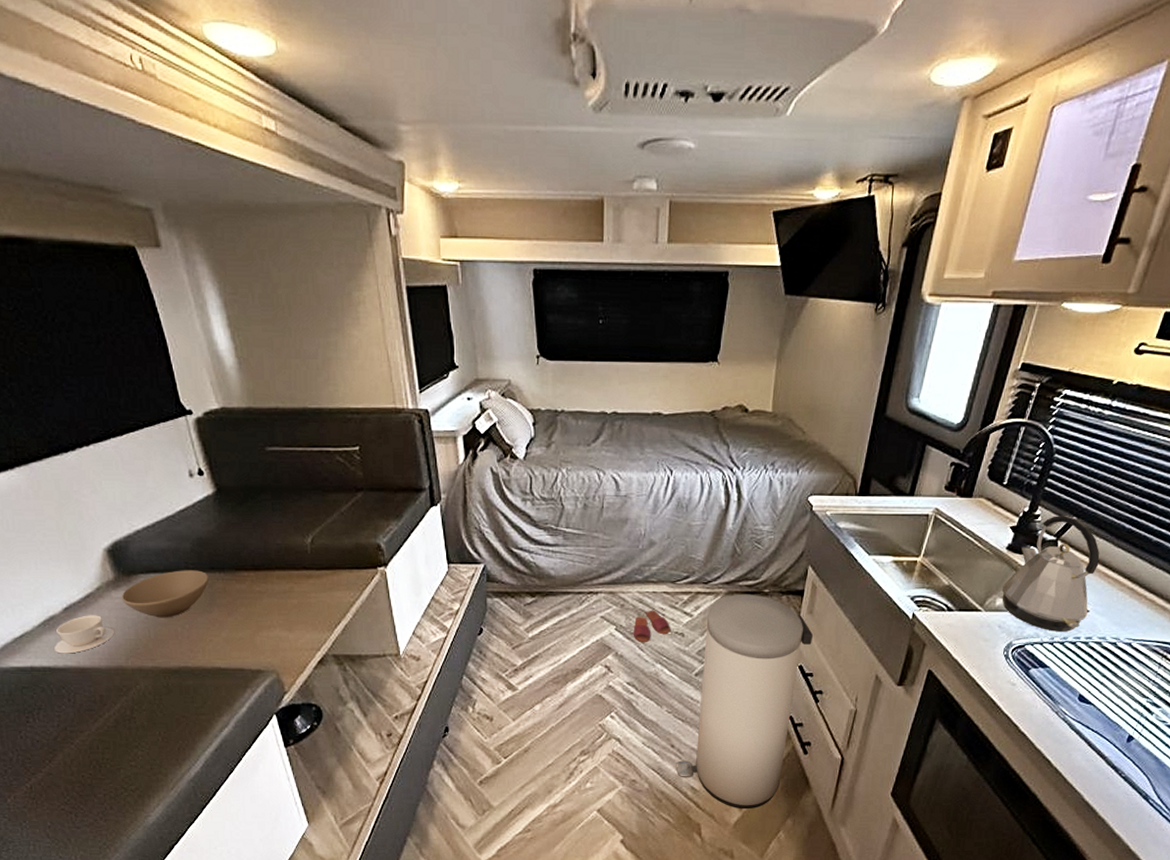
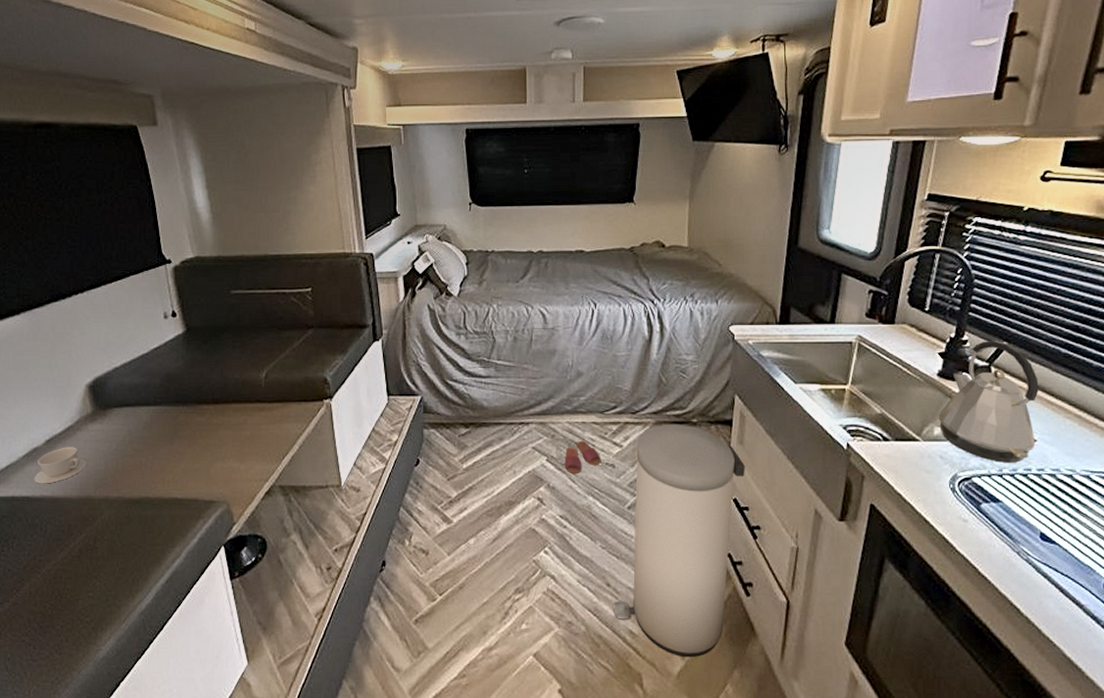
bowl: present [121,570,210,618] -> none [96,404,174,450]

